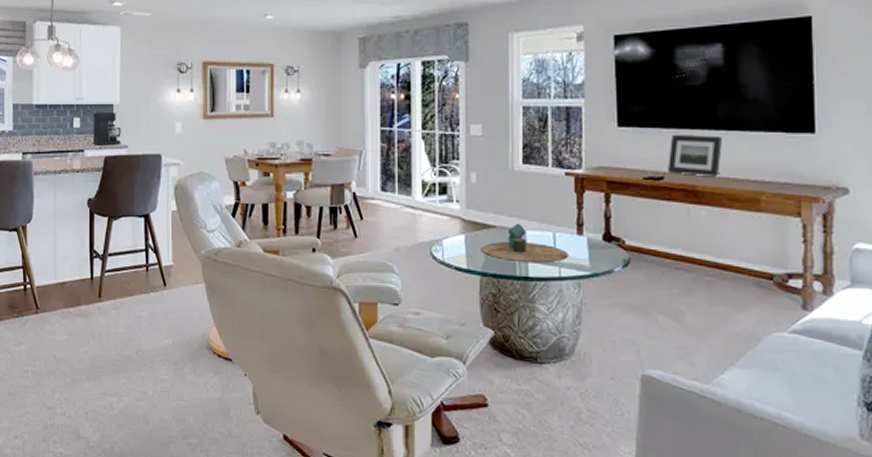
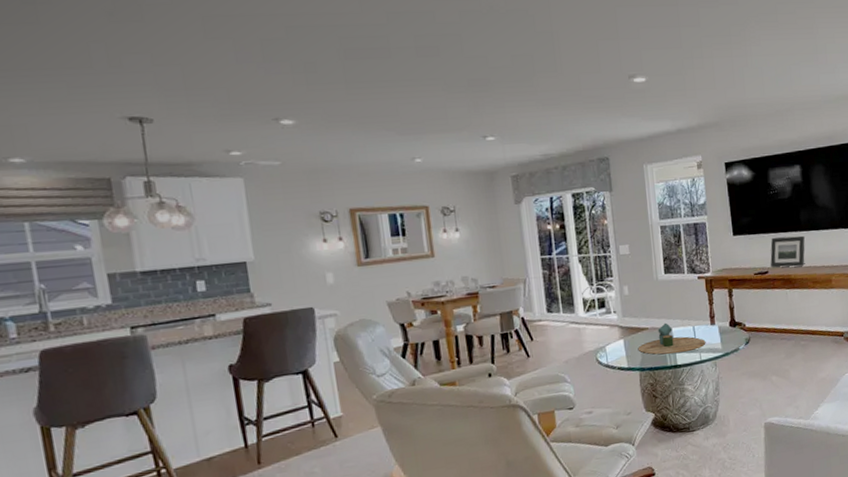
coffee maker: present [93,113,121,146] -> none [221,270,263,308]

